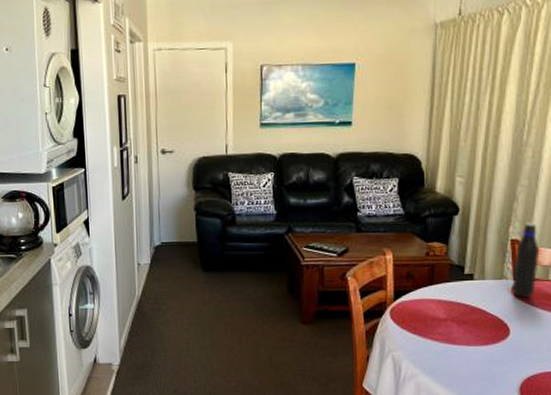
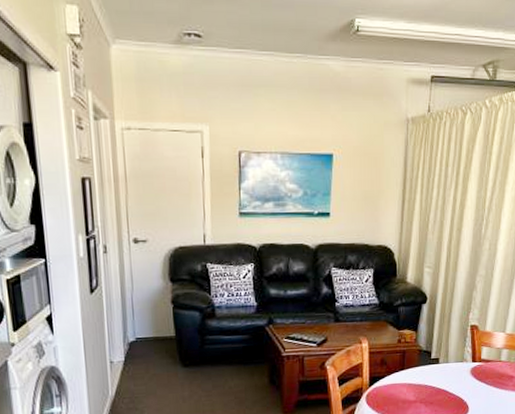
water bottle: present [512,222,540,298] -> none [471,309,494,378]

